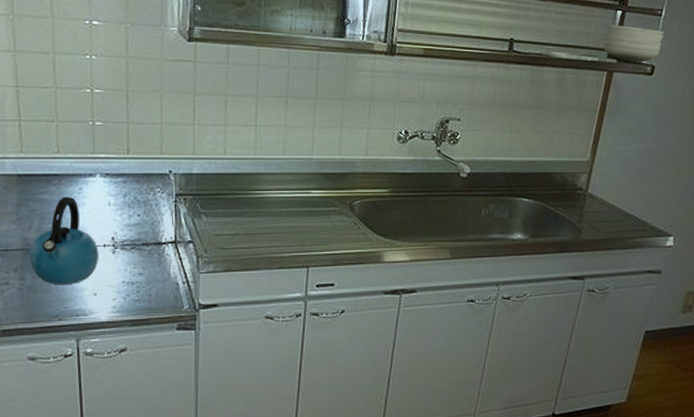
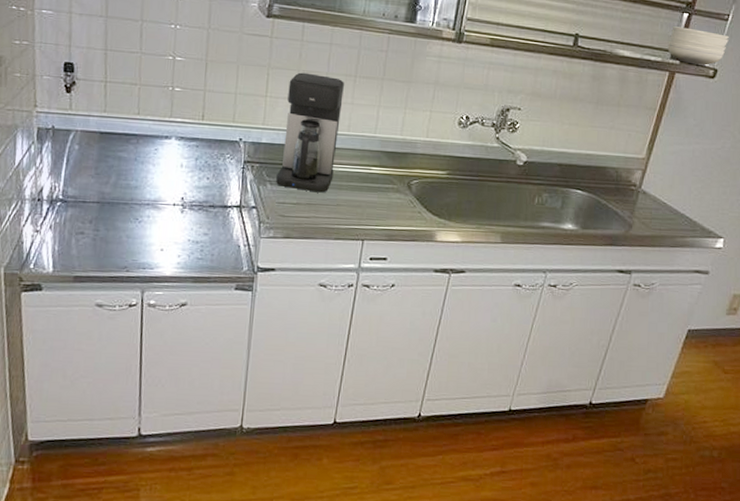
kettle: present [30,196,98,285] -> none [105,155,169,239]
coffee maker: none [212,97,275,221] -> present [276,72,344,193]

